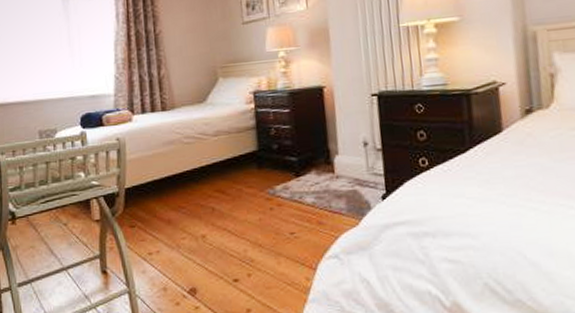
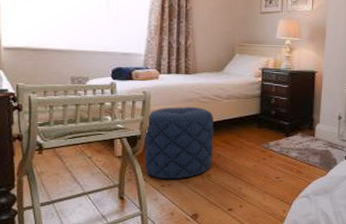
pouf: none [123,150,207,245] -> present [144,106,214,180]

